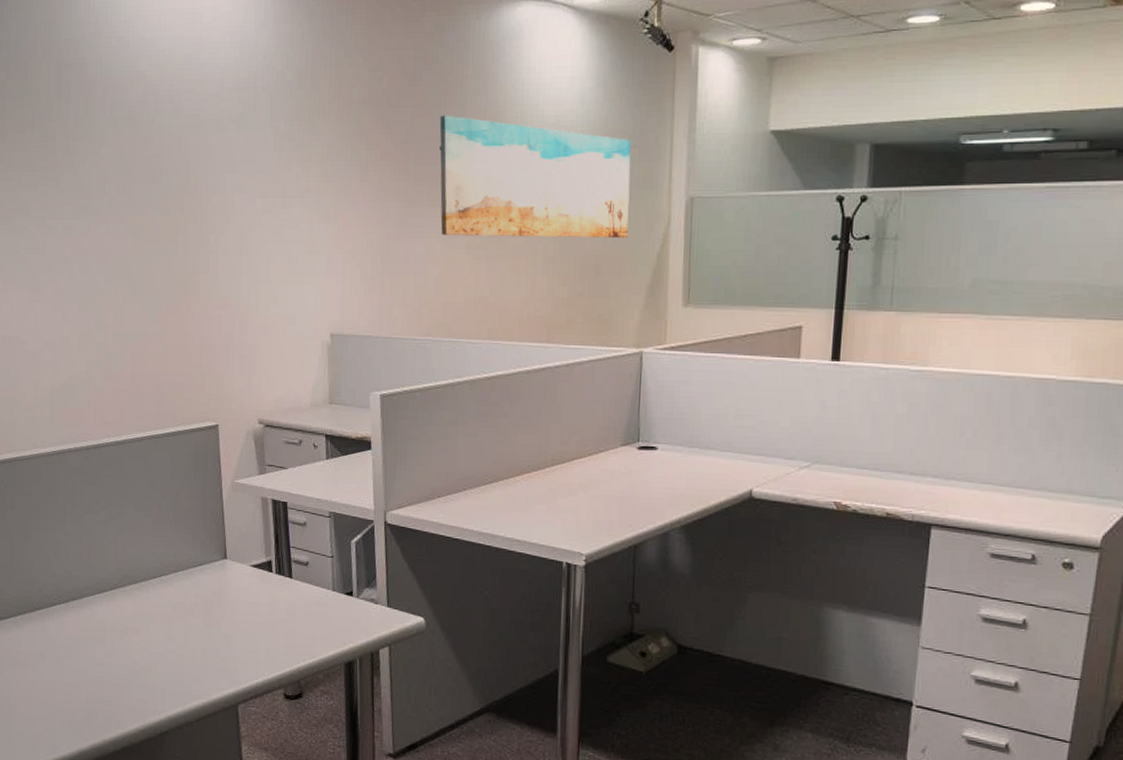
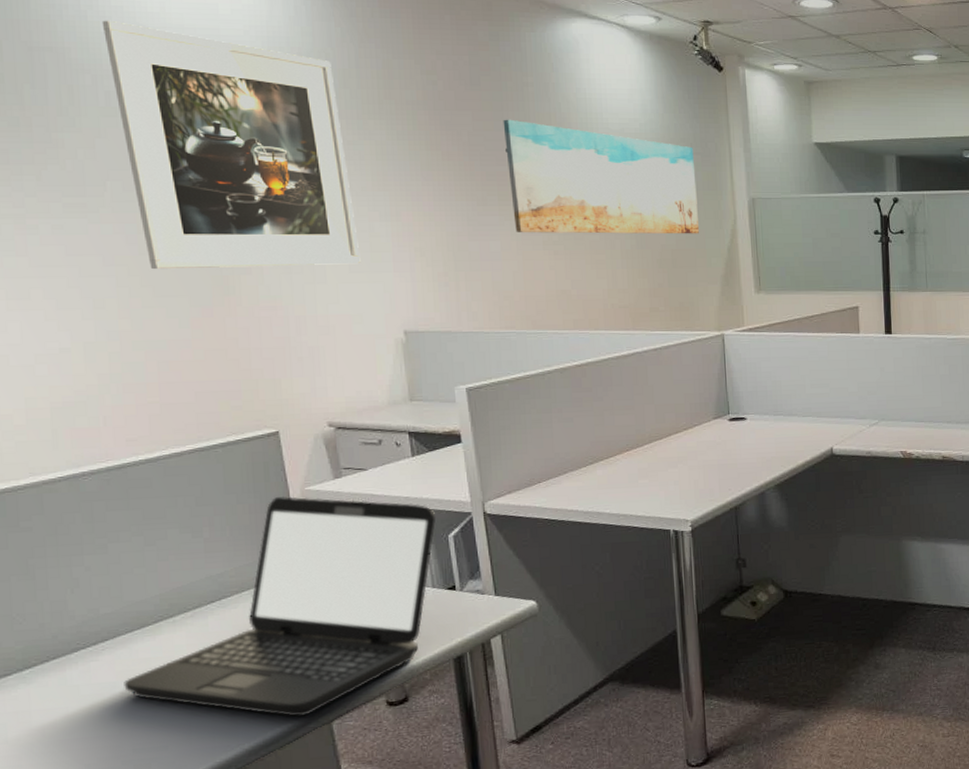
laptop: none [85,487,341,696] -> present [124,496,435,718]
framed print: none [113,35,299,268] -> present [101,20,361,270]

